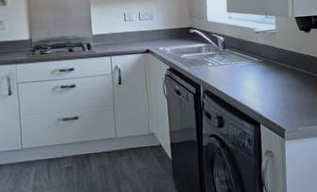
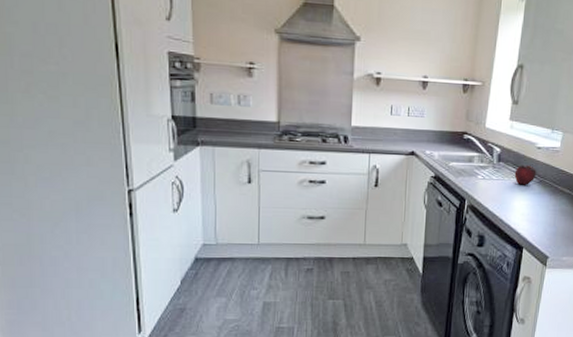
fruit: none [239,48,260,67] -> present [514,165,536,185]

